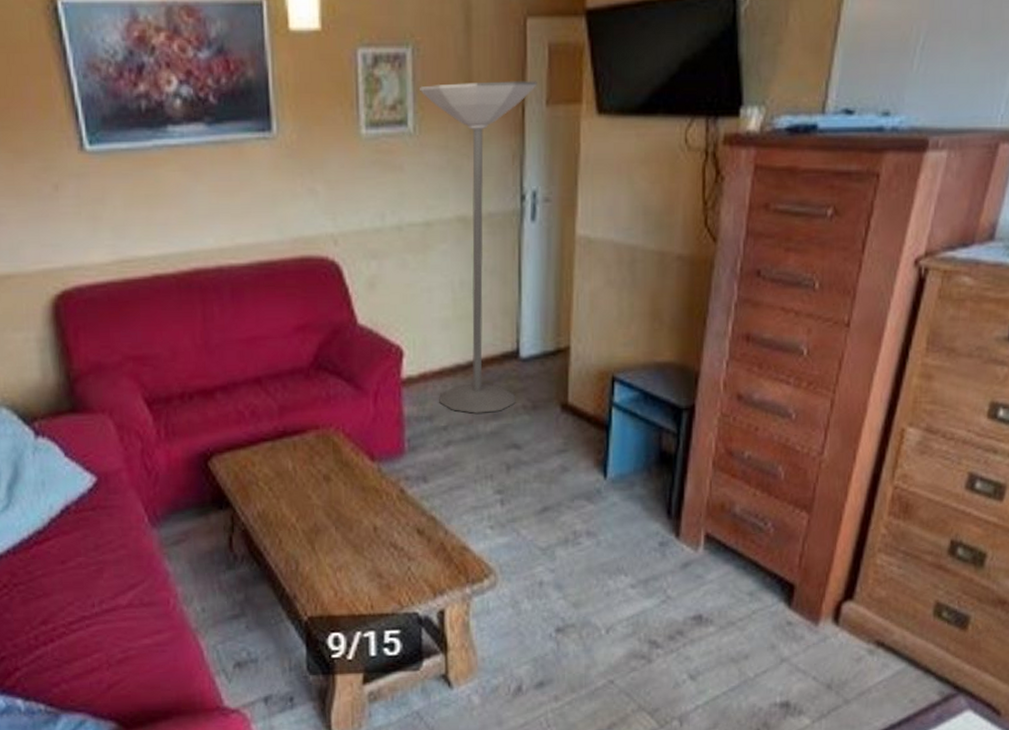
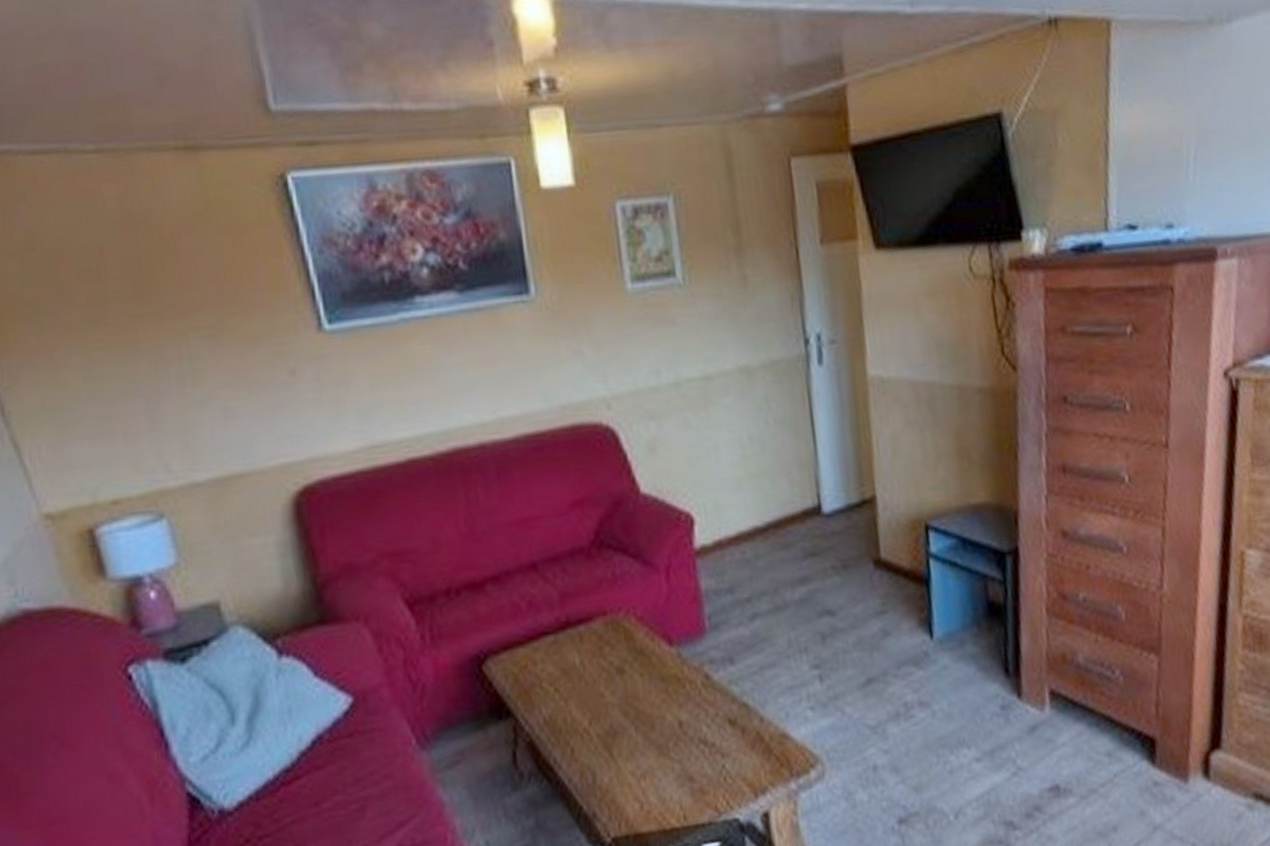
floor lamp: present [420,81,537,413] -> none [685,220,824,581]

